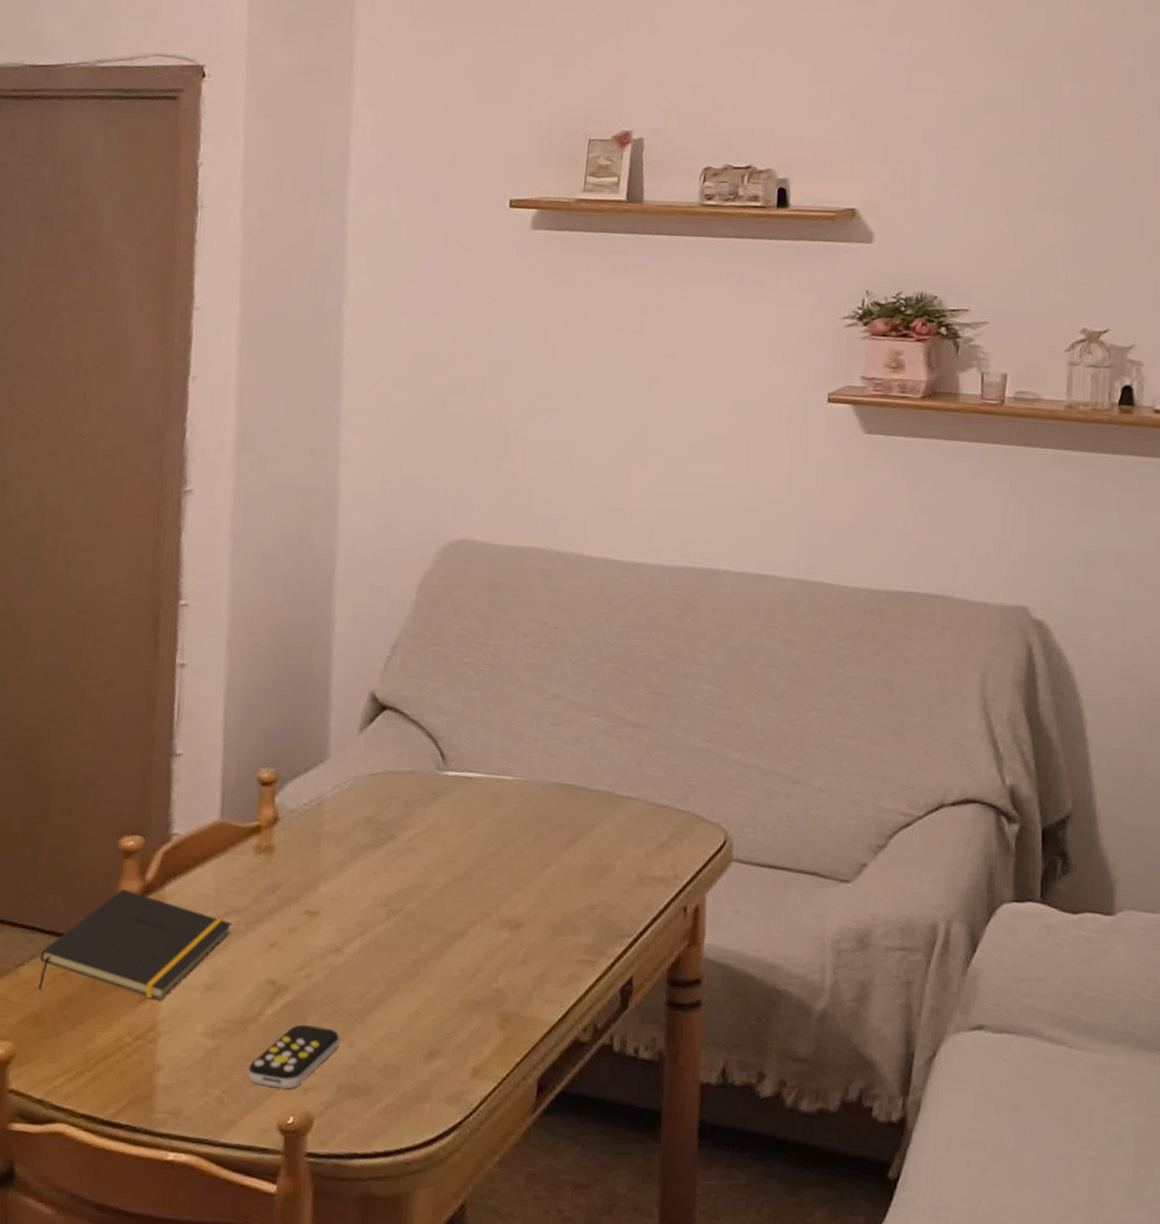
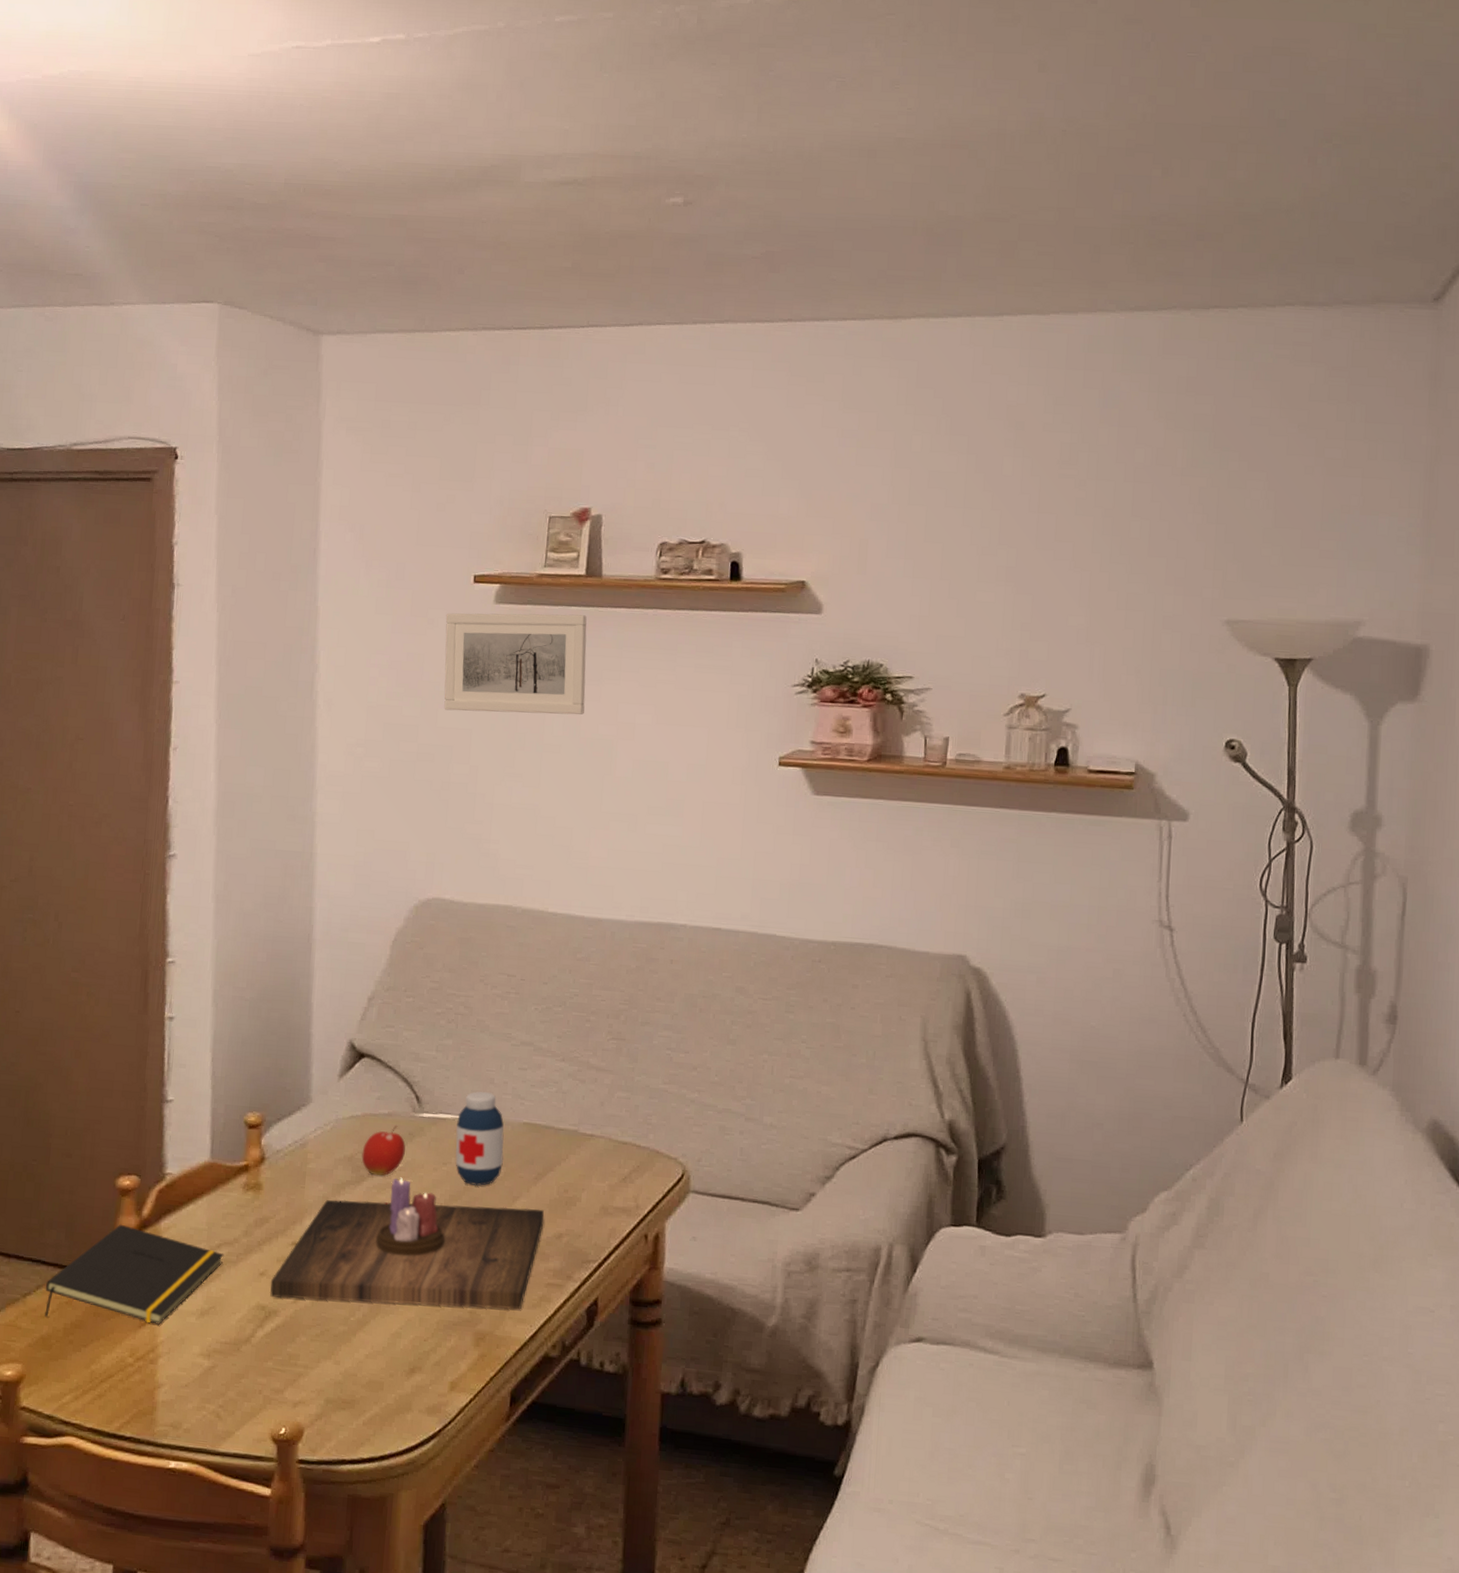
remote control: present [248,1024,339,1089] -> none [242,1345,326,1403]
candle: none [280,841,576,989] -> present [269,1177,545,1310]
fruit: none [381,784,429,840] -> present [361,1126,406,1177]
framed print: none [476,238,627,347] -> present [444,613,587,715]
medicine bottle: none [481,748,534,852] -> present [455,1091,504,1186]

